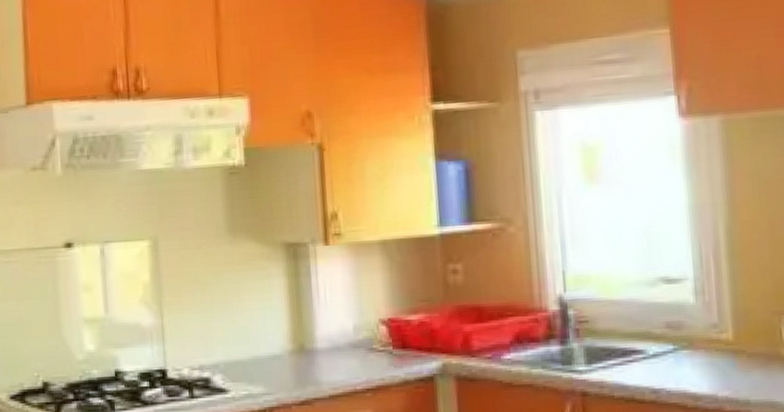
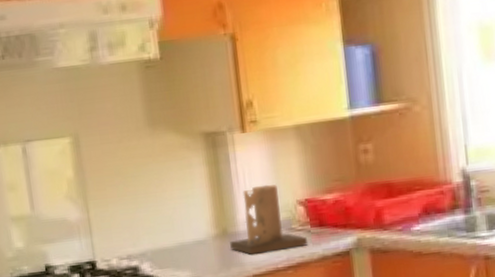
paper towel roll: none [307,300,390,374] -> present [230,184,309,255]

